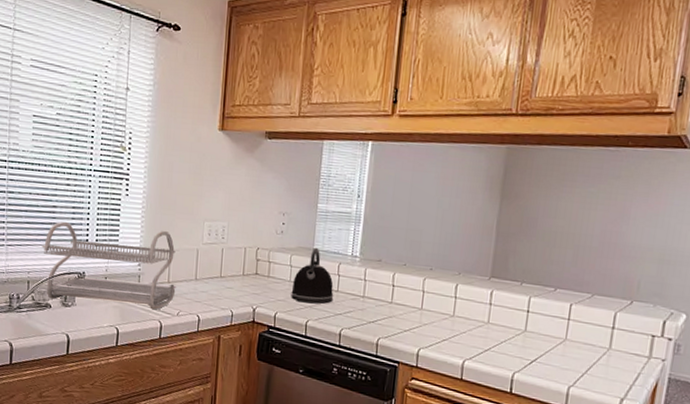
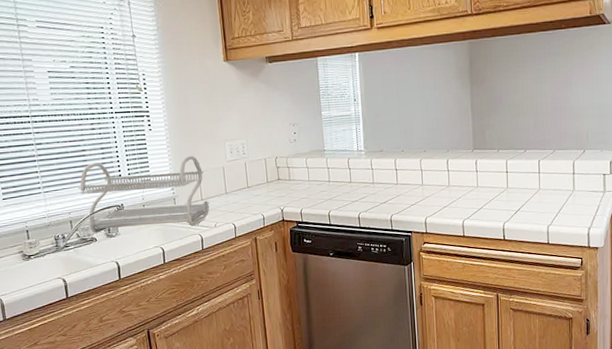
kettle: present [291,247,334,304] -> none [311,148,349,197]

